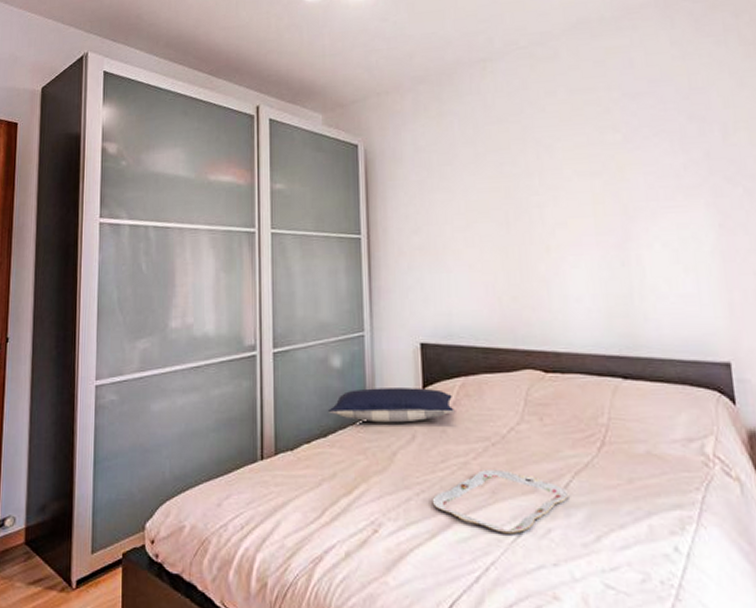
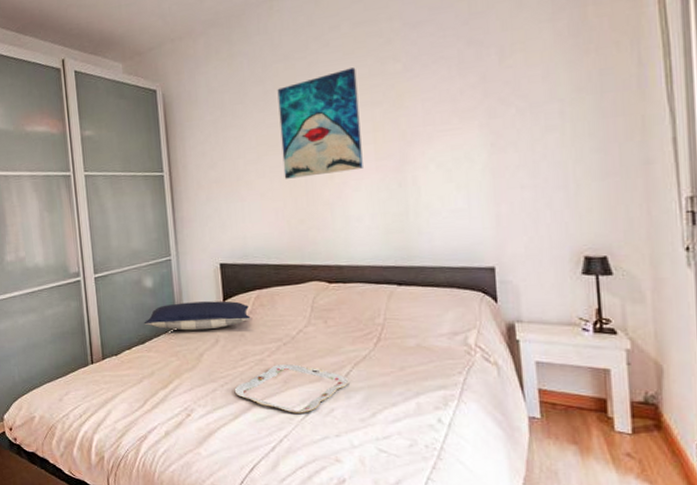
wall art: none [489,135,582,250] -> present [277,67,363,179]

